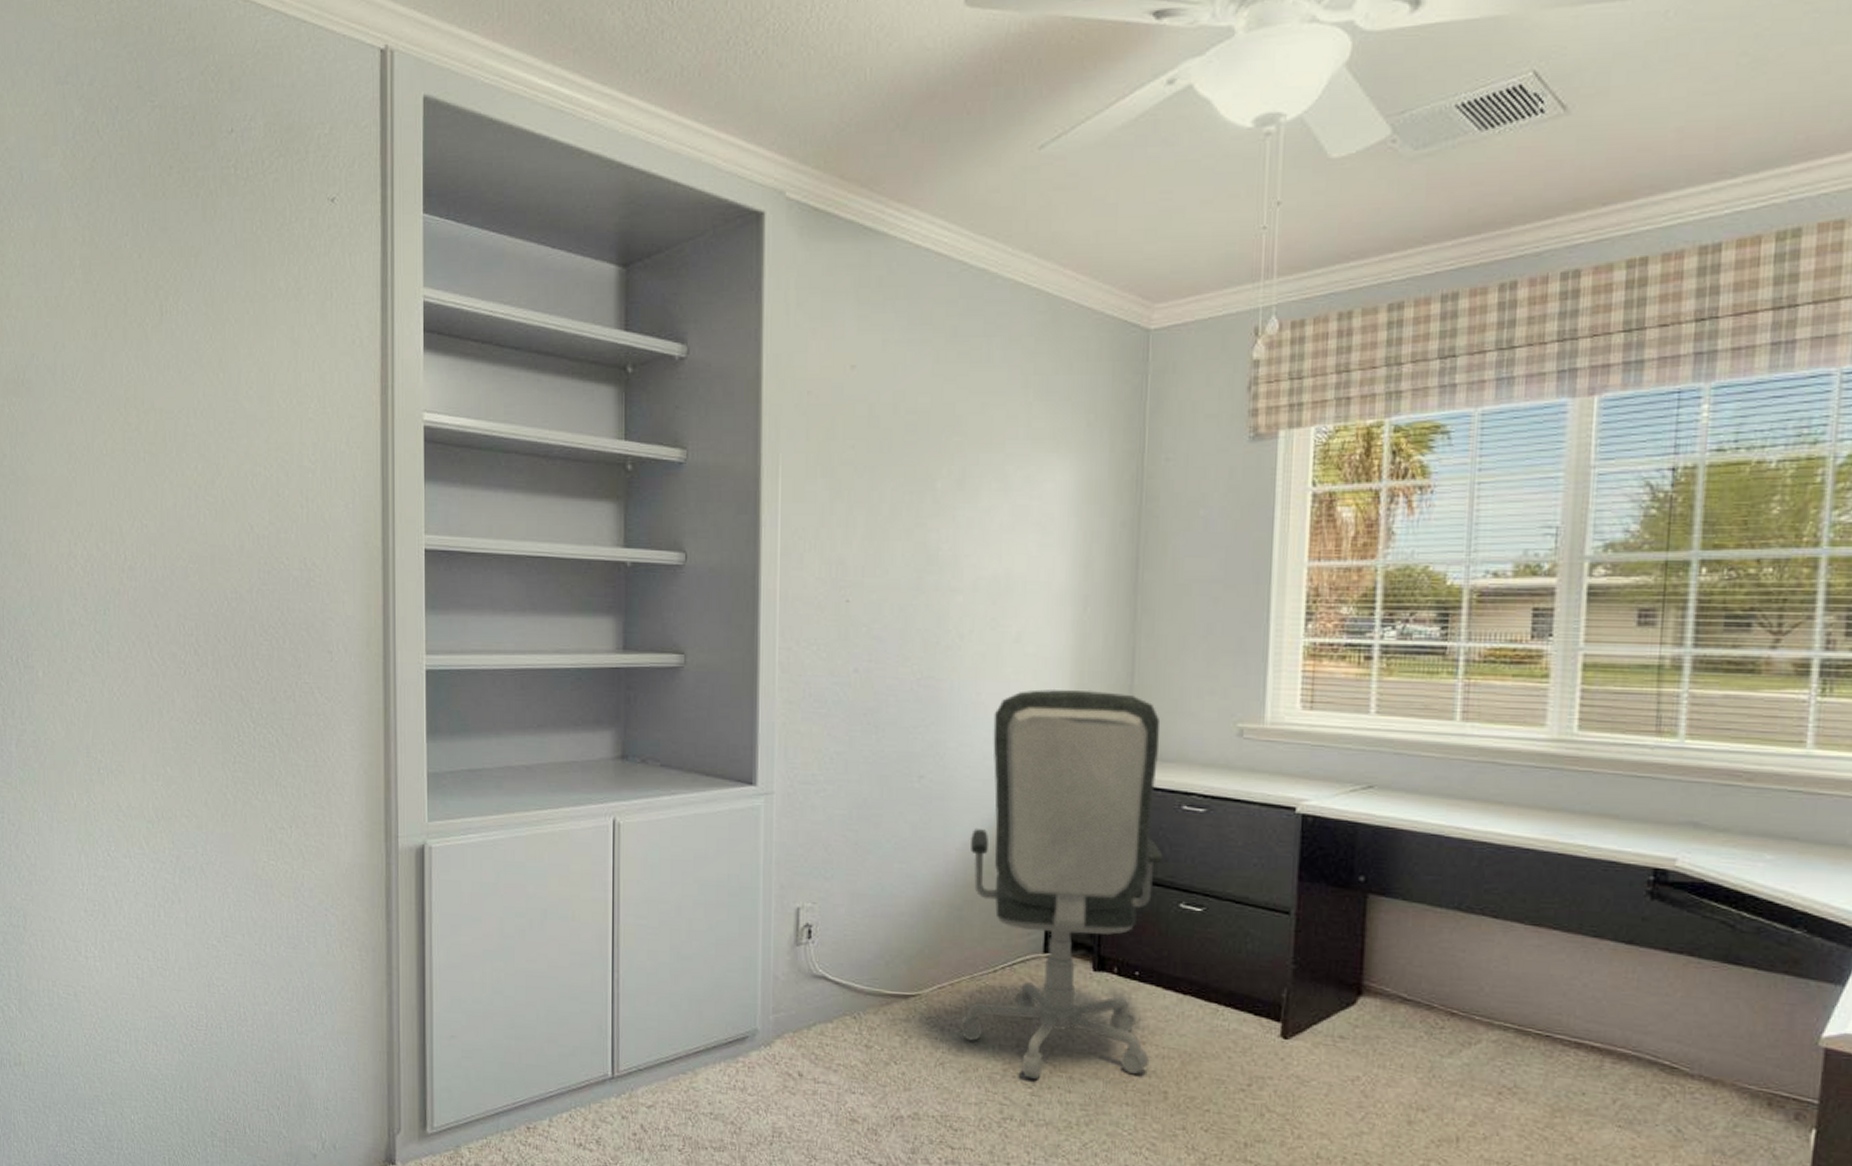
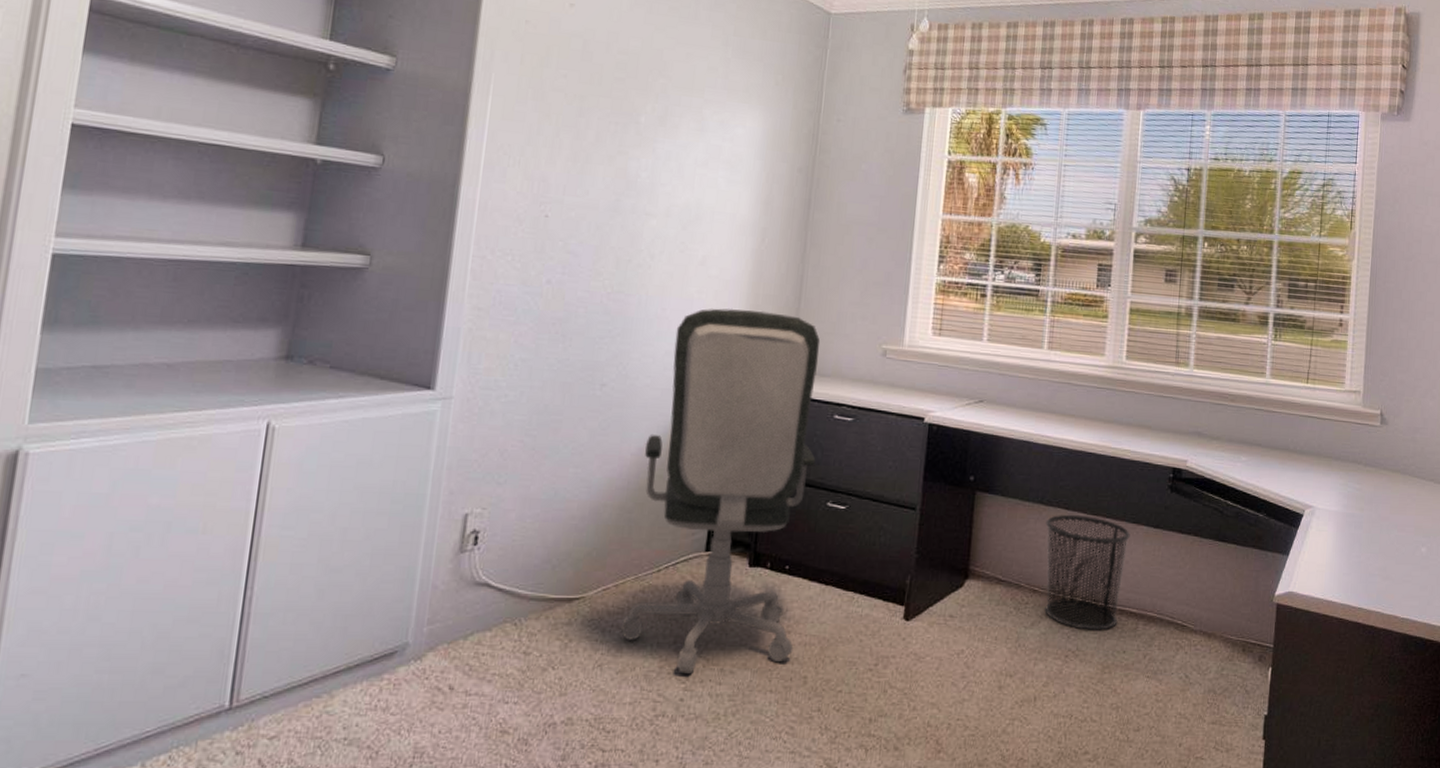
waste bin: none [1465,923,1590,1066] -> present [1045,514,1130,630]

